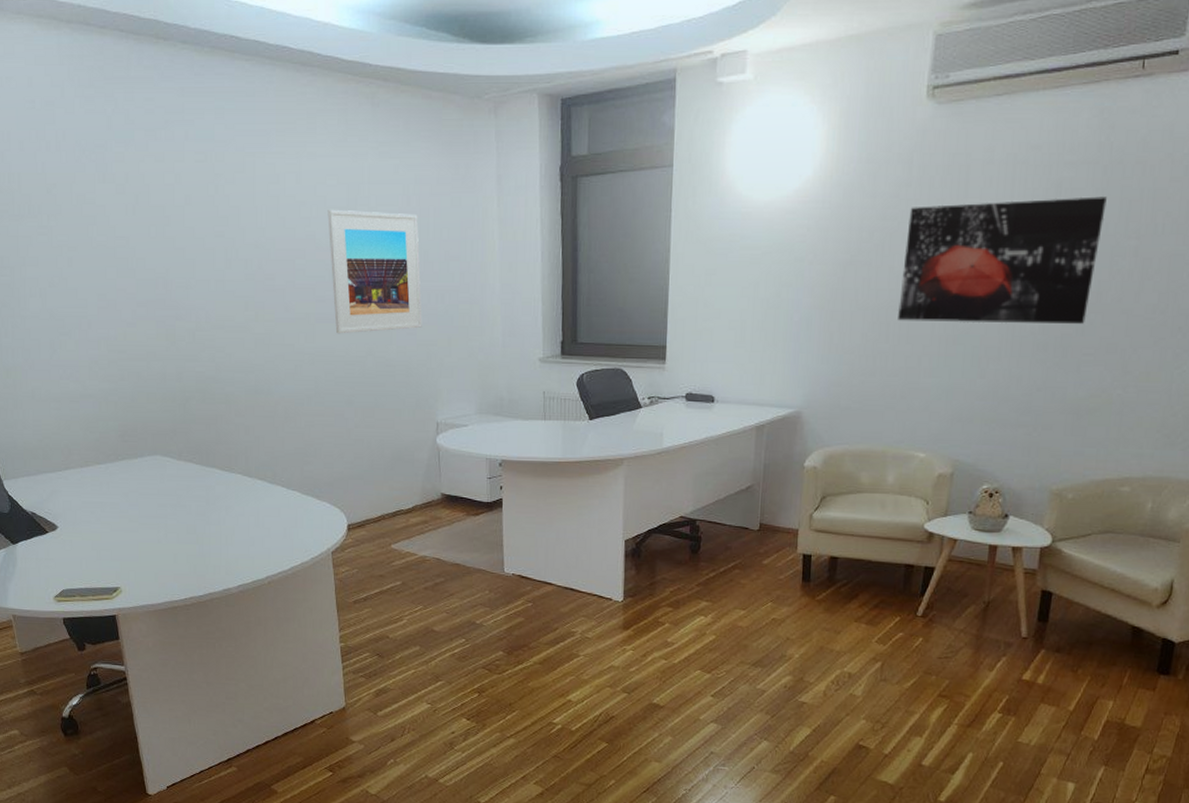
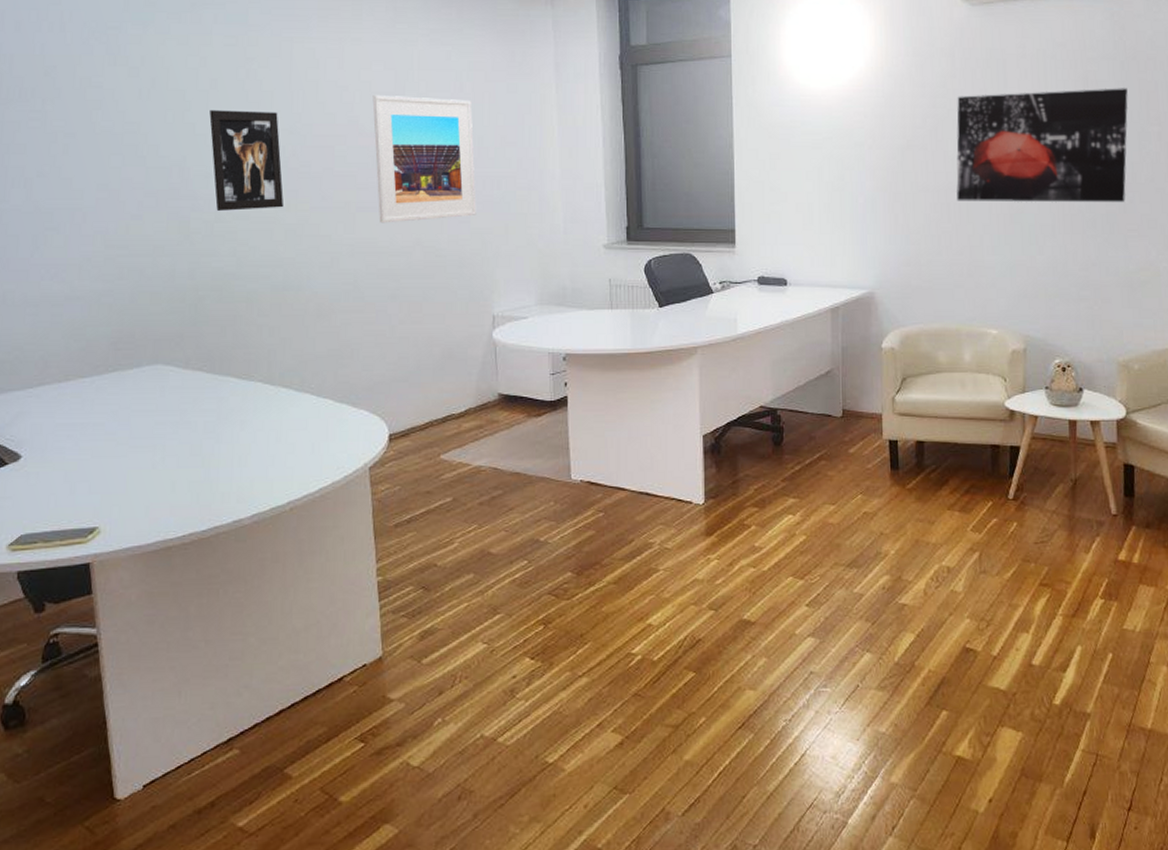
wall art: none [186,225,254,320] -> present [209,110,284,211]

